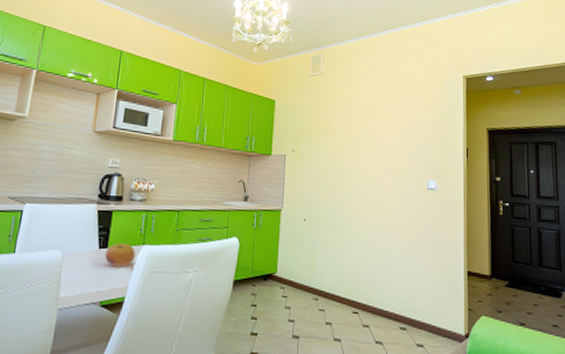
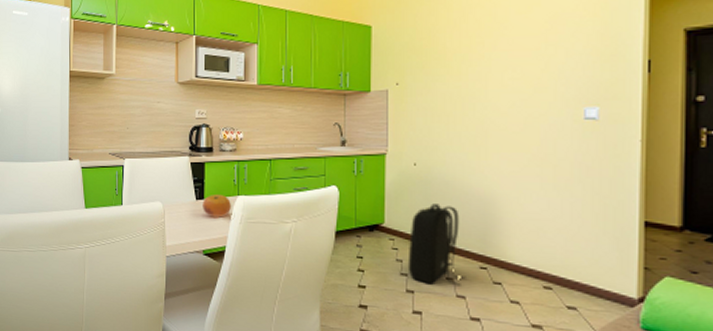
backpack: none [294,255,342,329] -> present [407,204,466,285]

